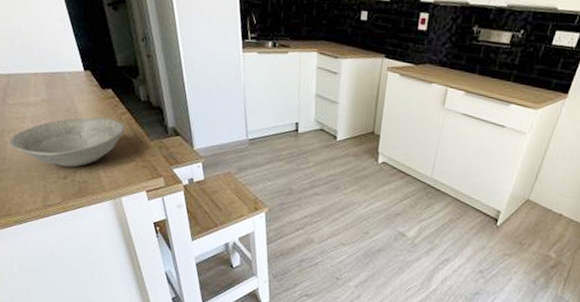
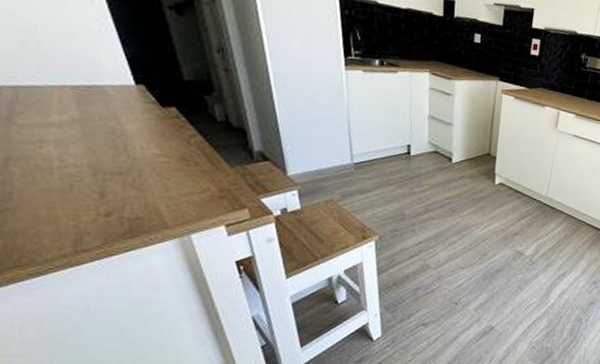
bowl: present [9,117,125,167] -> none [18,140,195,202]

